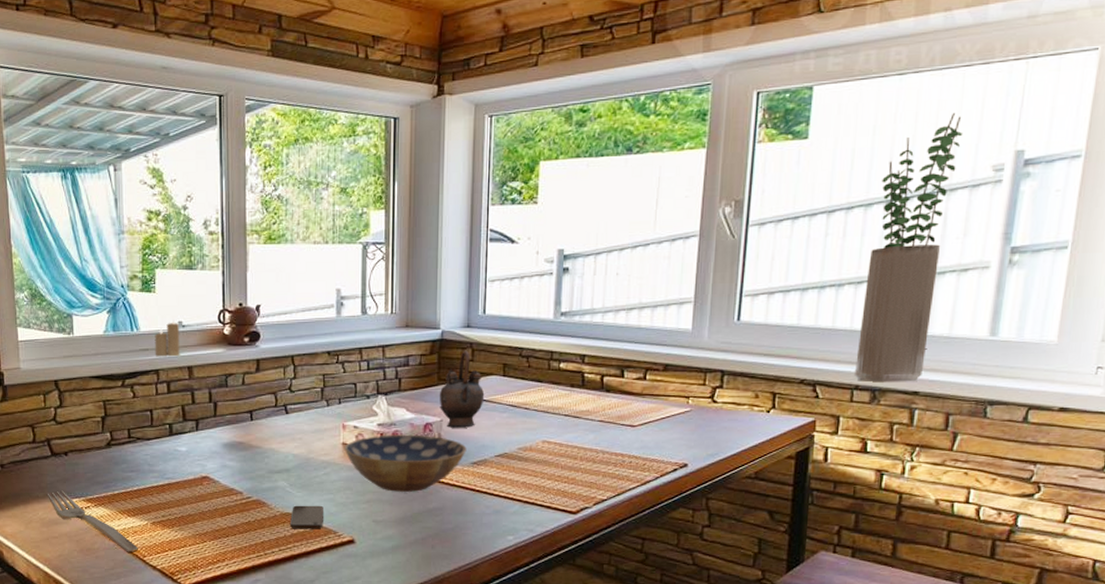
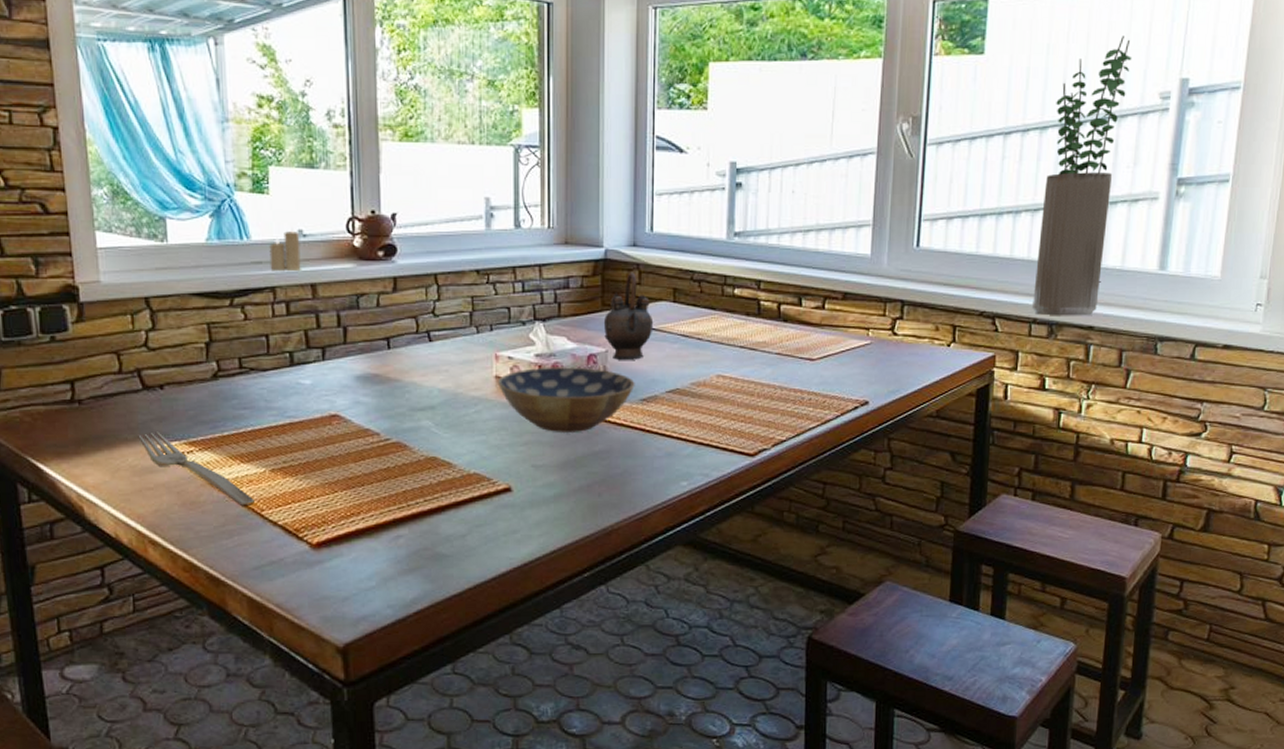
smartphone: present [290,505,323,529] -> none [437,448,475,476]

